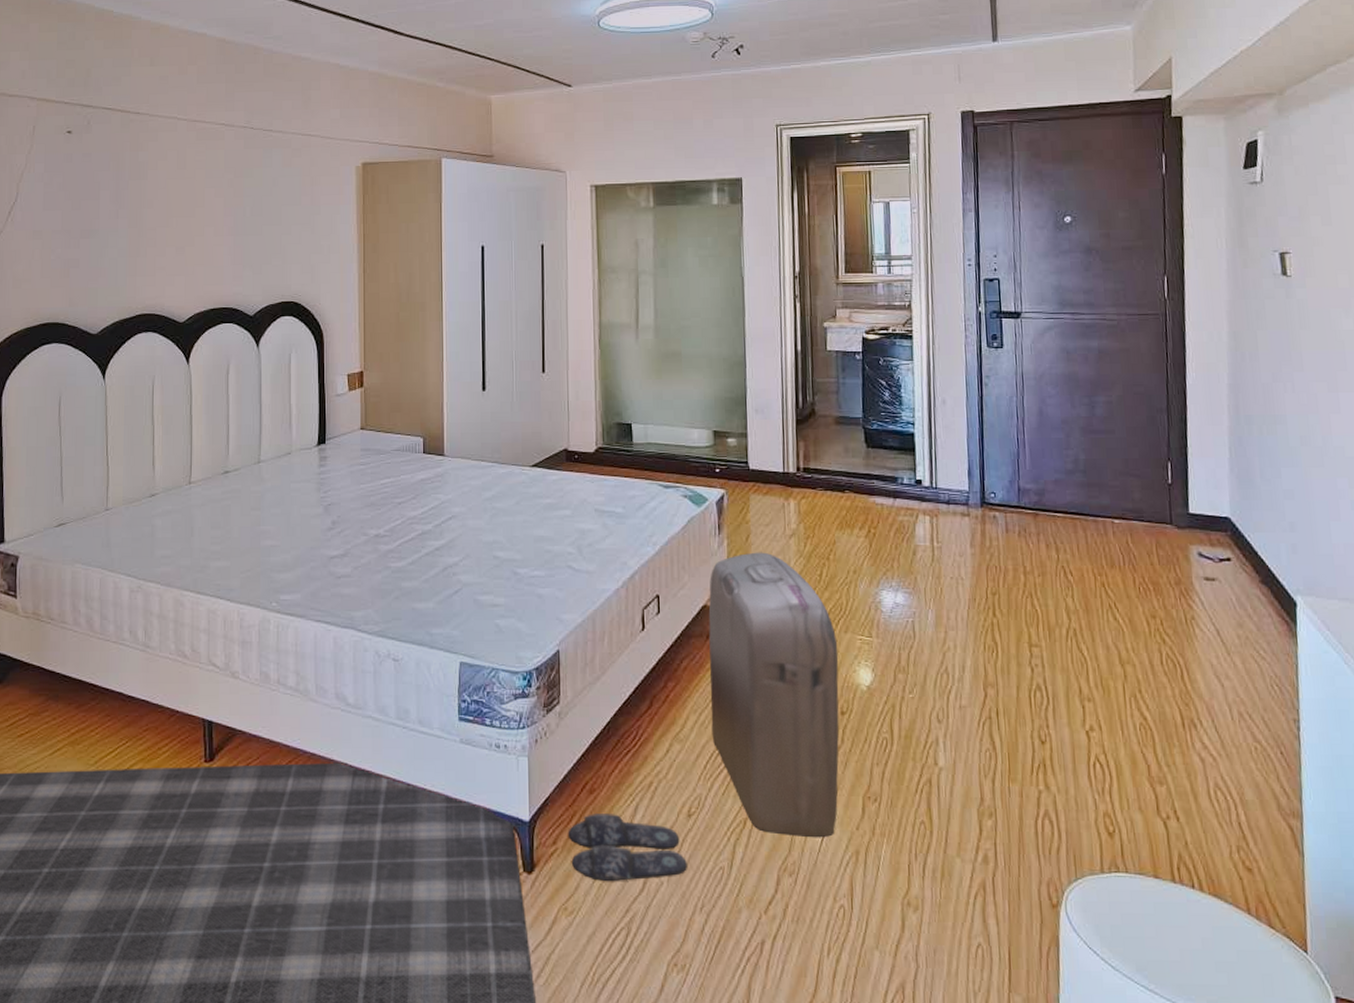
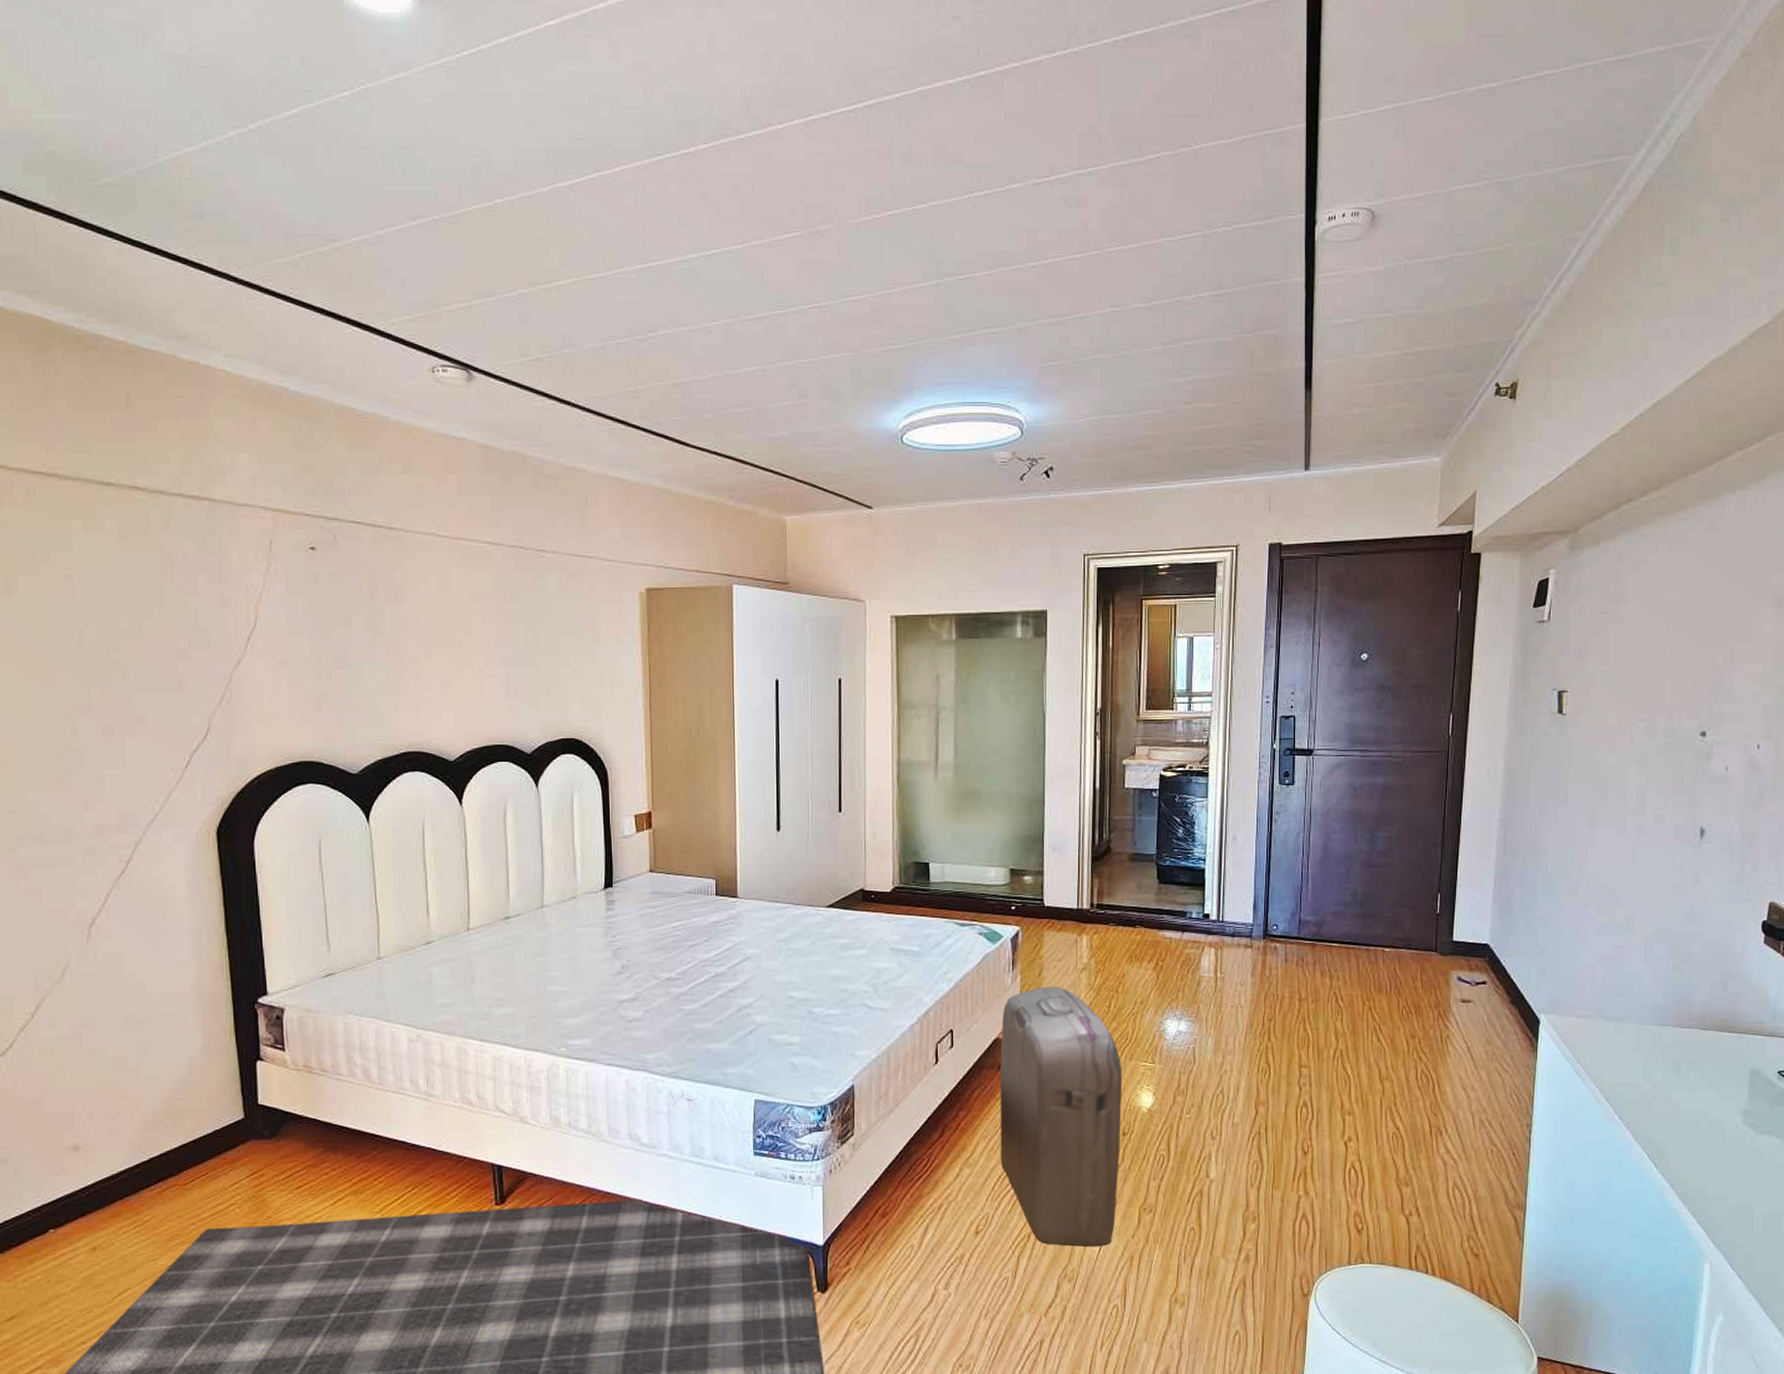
slippers: present [569,814,687,881] -> none [862,1235,974,1296]

